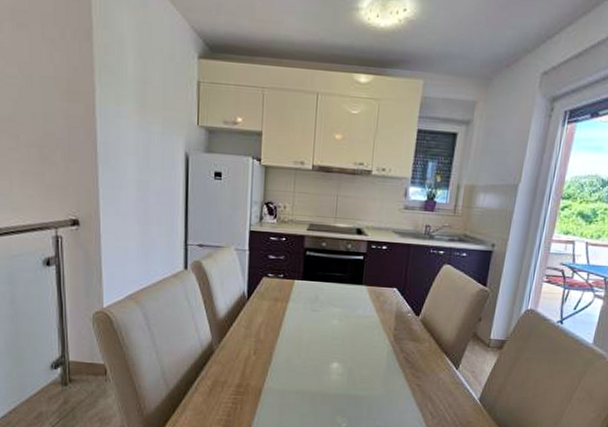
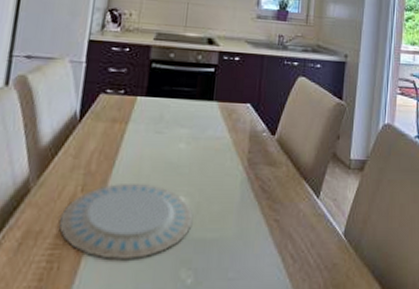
plate: none [239,350,346,406] -> present [59,184,193,259]

